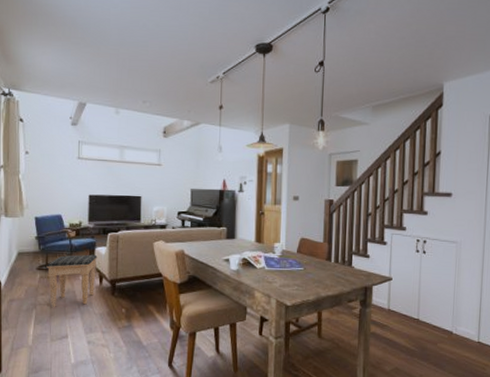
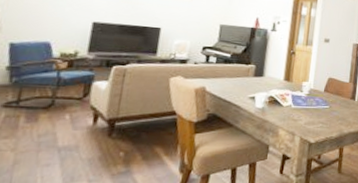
footstool: present [46,254,98,307] -> none [15,89,95,153]

